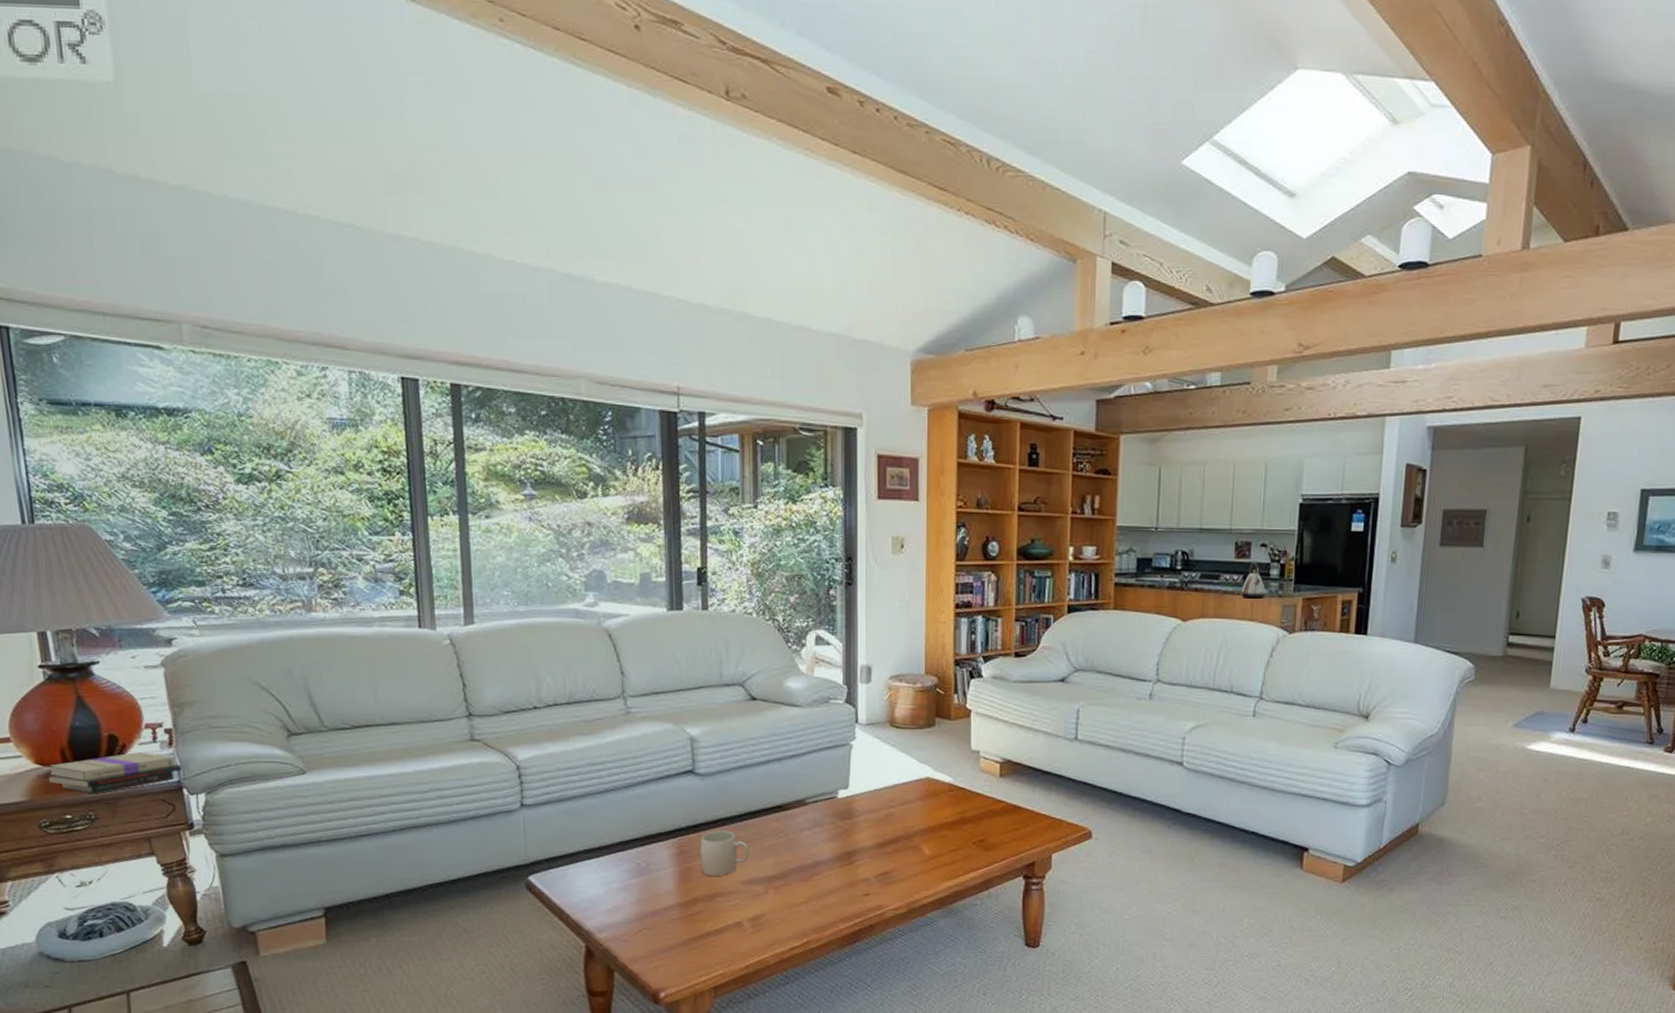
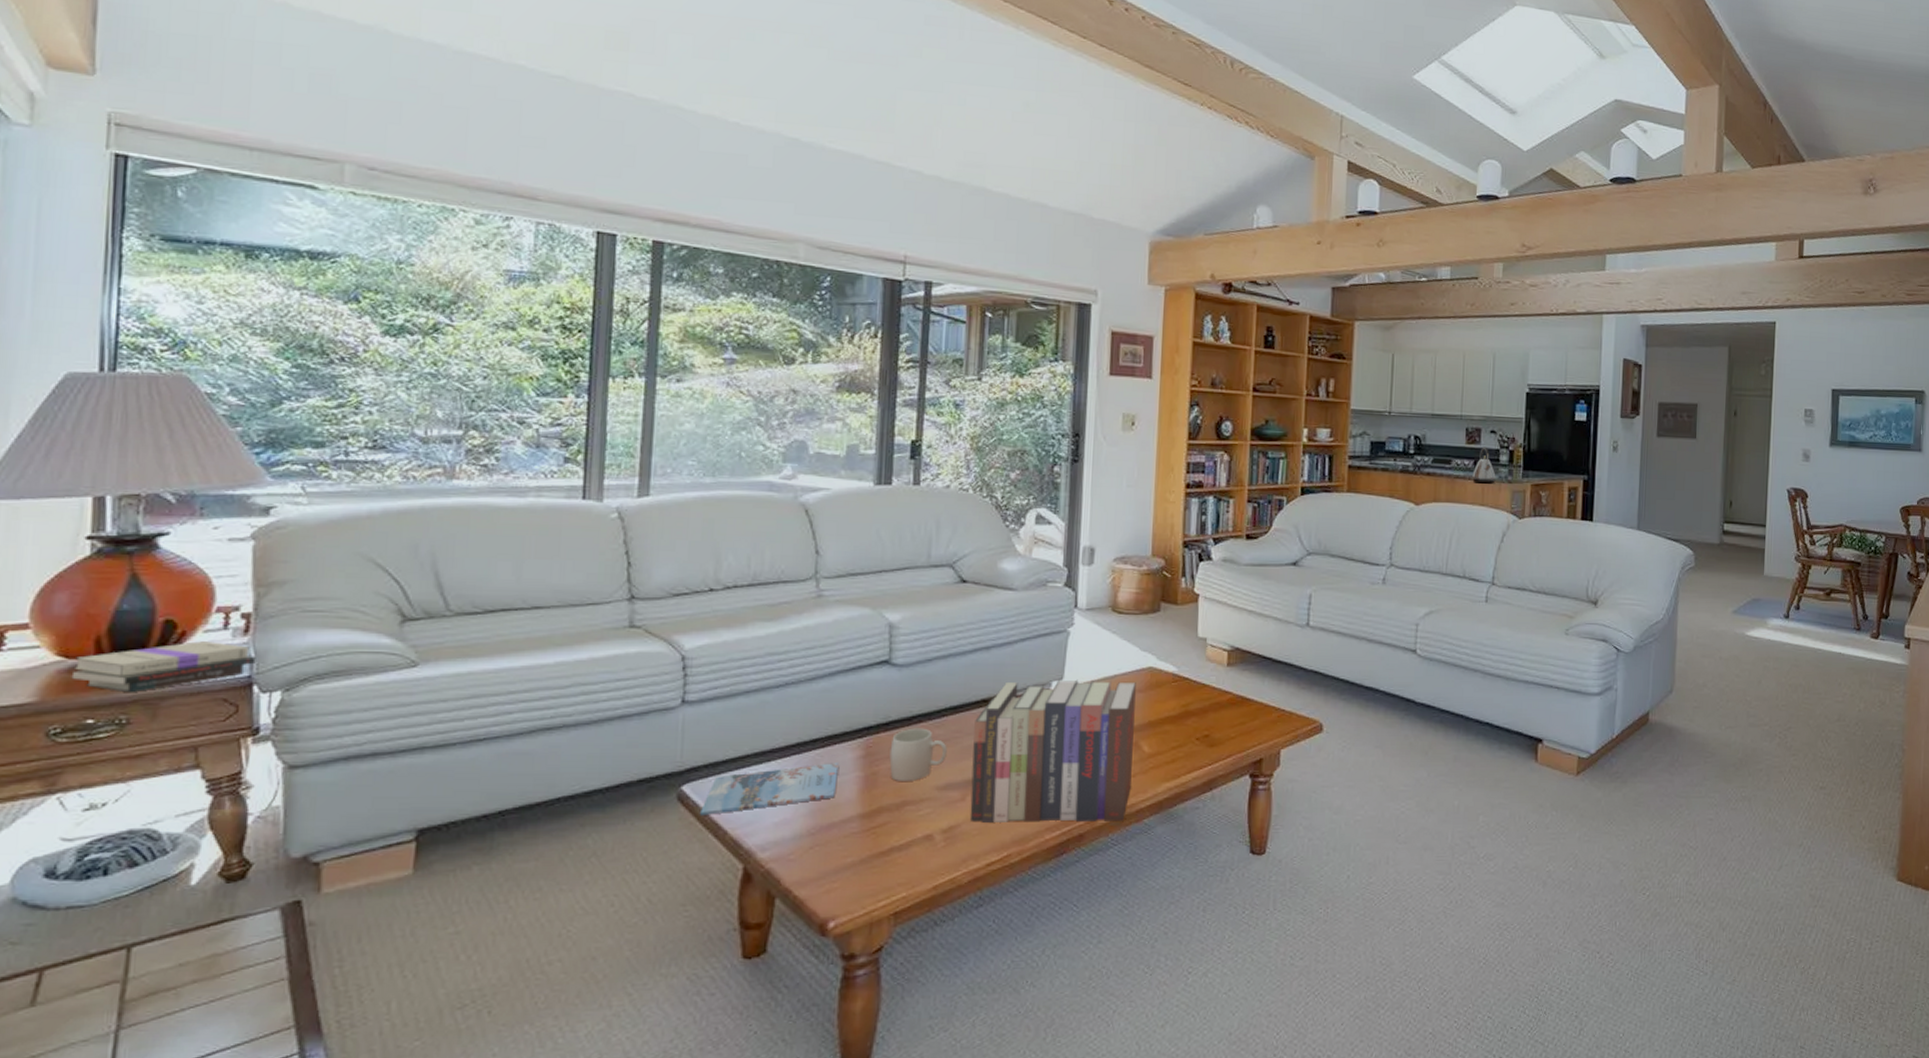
magazine: none [545,858,658,902] -> present [699,761,840,816]
books: none [772,788,916,915] -> present [969,679,1136,822]

